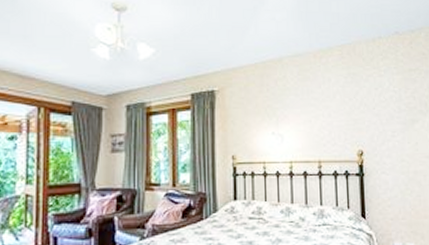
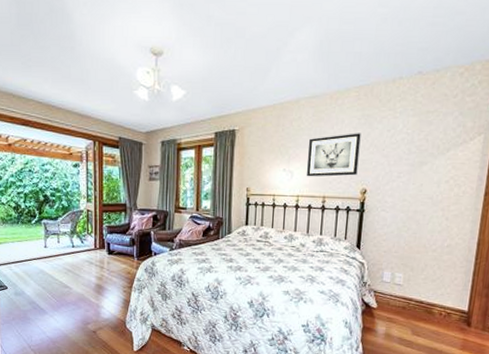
wall art: none [296,92,351,140] -> present [306,133,361,177]

